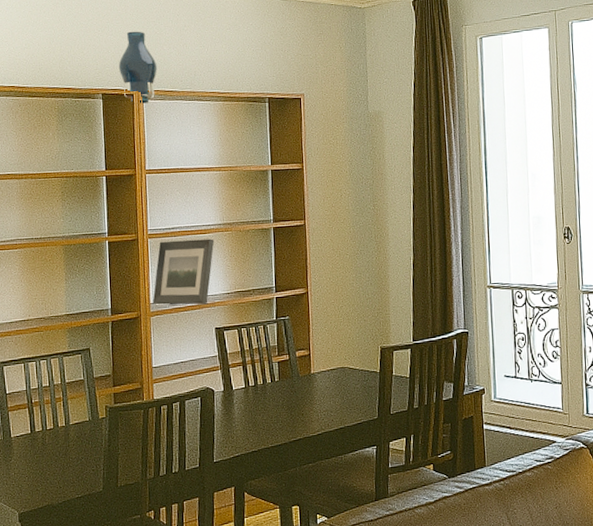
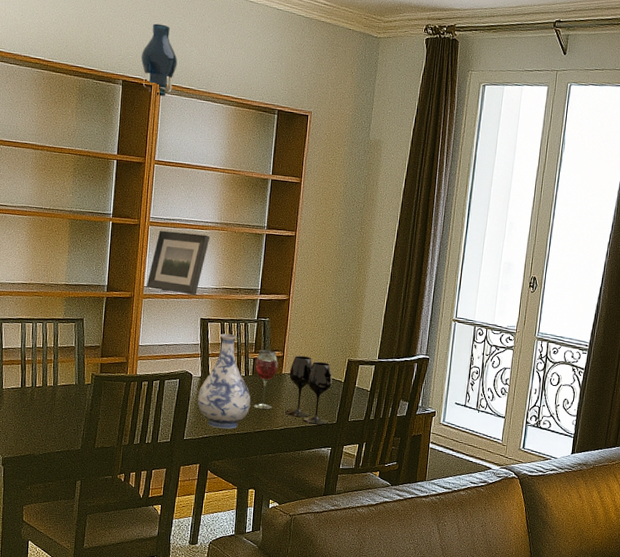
vase: none [222,339,282,444] -> present [197,333,251,429]
wineglass: none [280,350,306,416] -> present [254,349,278,410]
wine glass: none [318,350,369,423] -> present [285,355,332,425]

